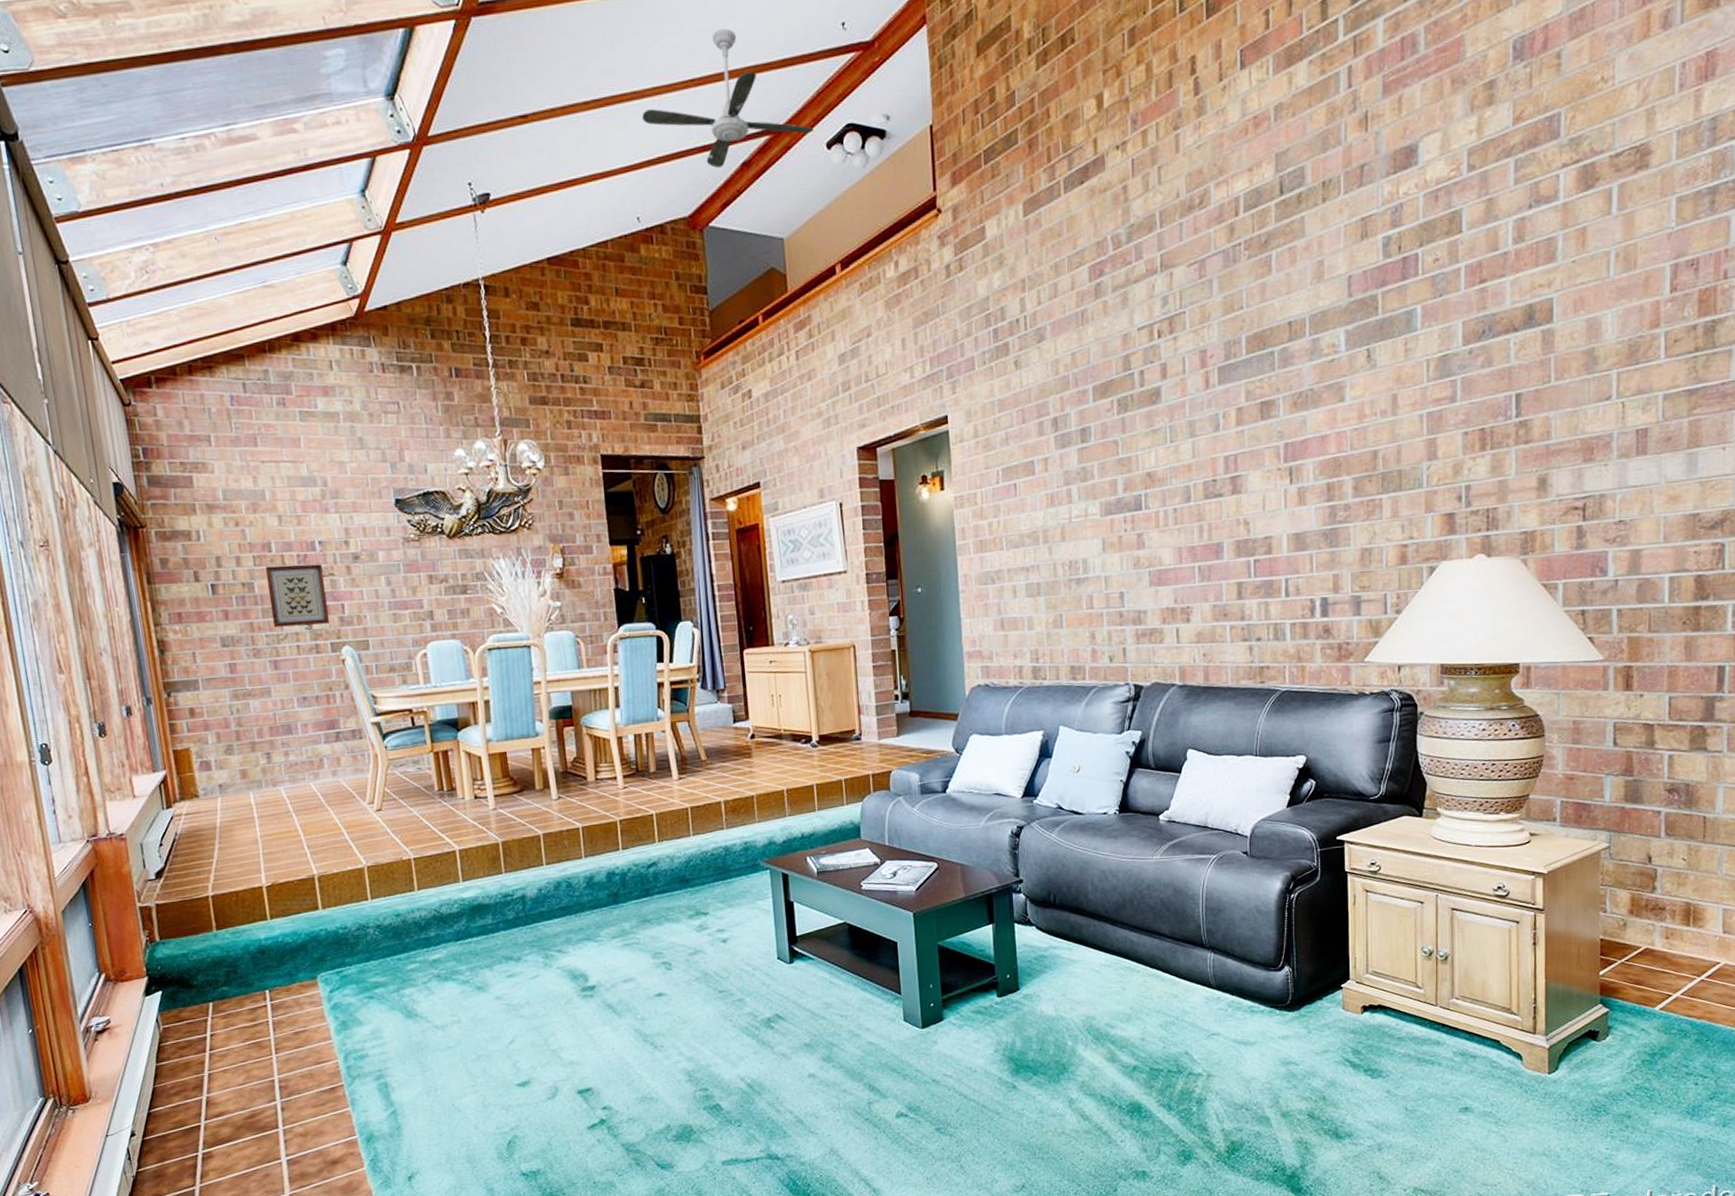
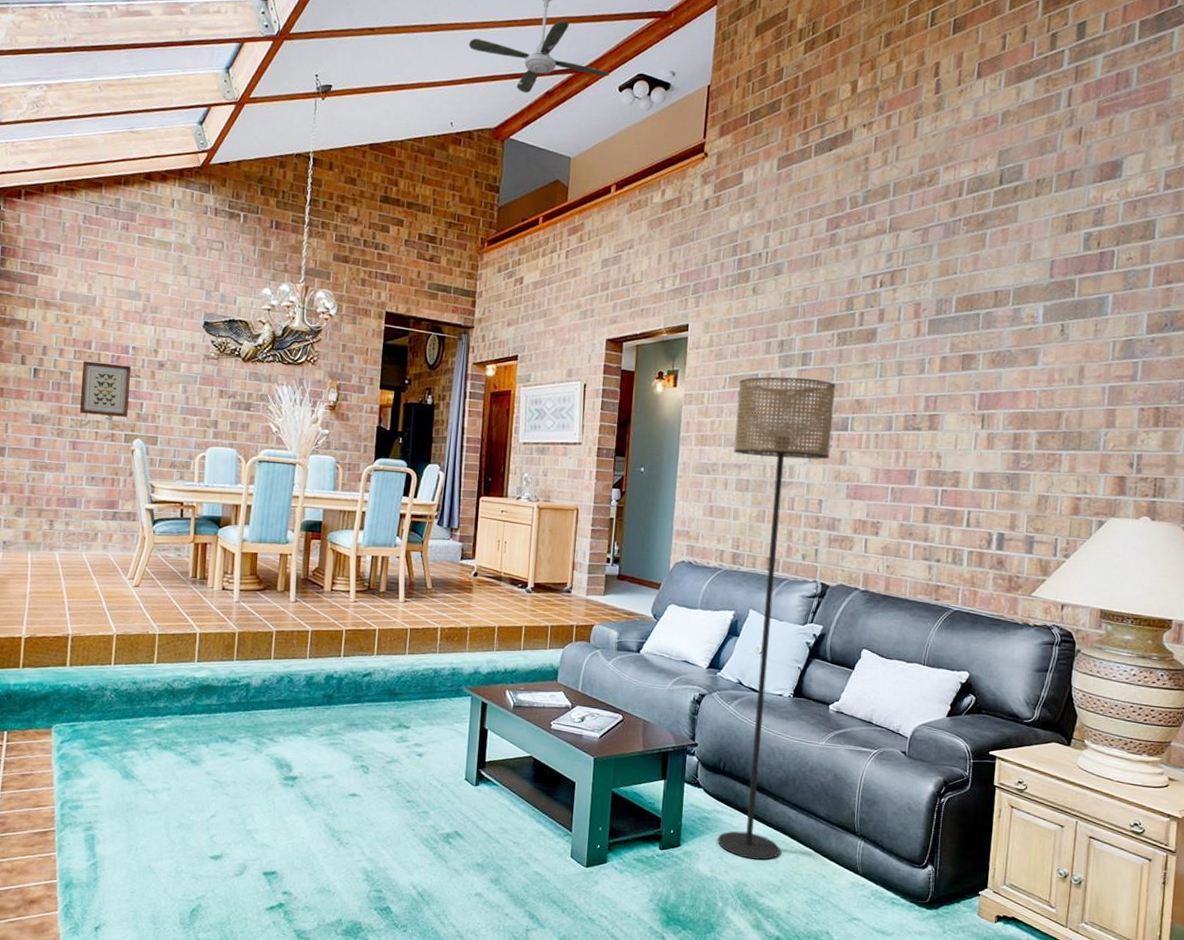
floor lamp: none [1013,455,1126,992] -> present [717,376,835,860]

